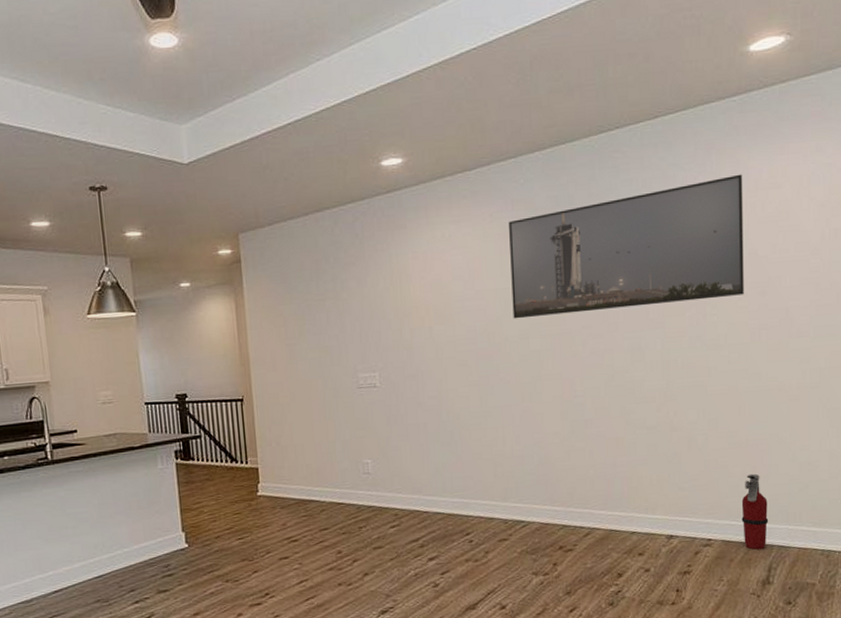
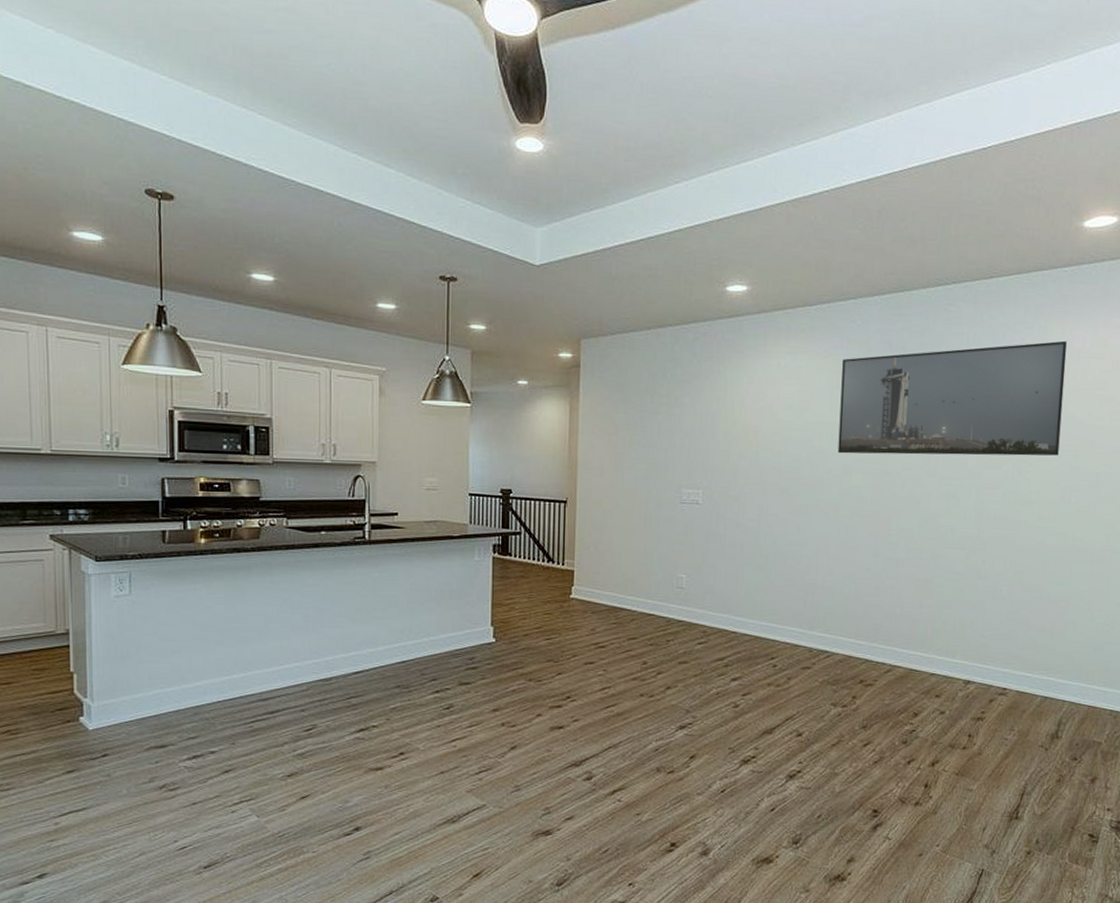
fire extinguisher: present [741,473,769,550] -> none [1037,629,1063,704]

